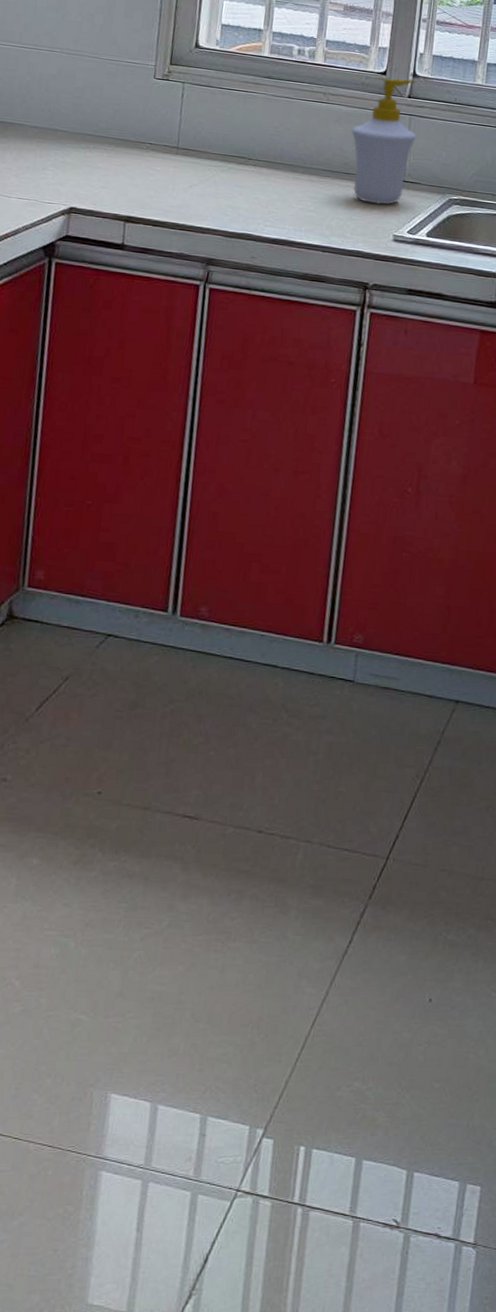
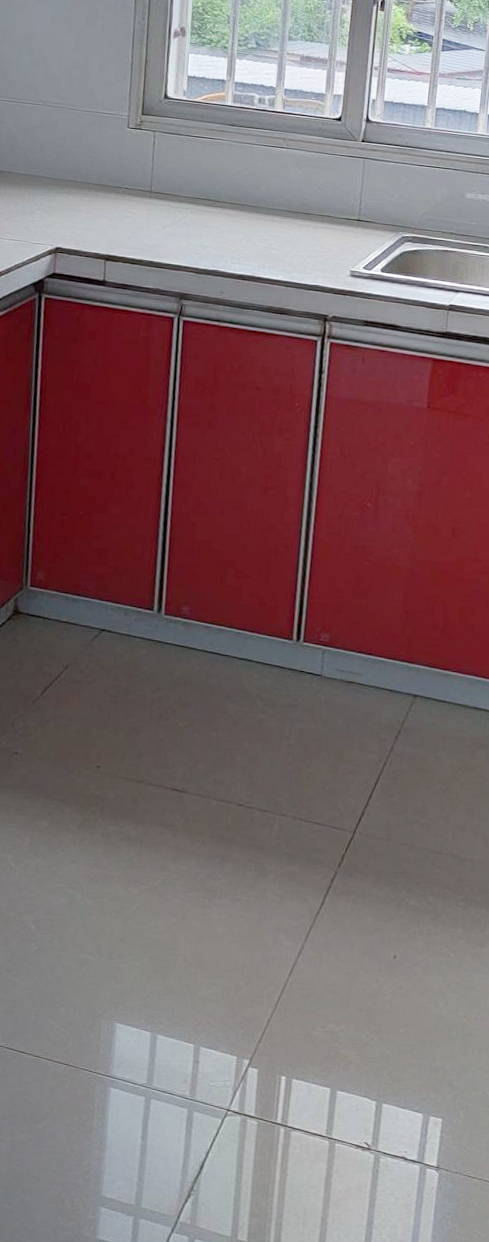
soap bottle: present [351,77,417,205] -> none [309,122,371,242]

